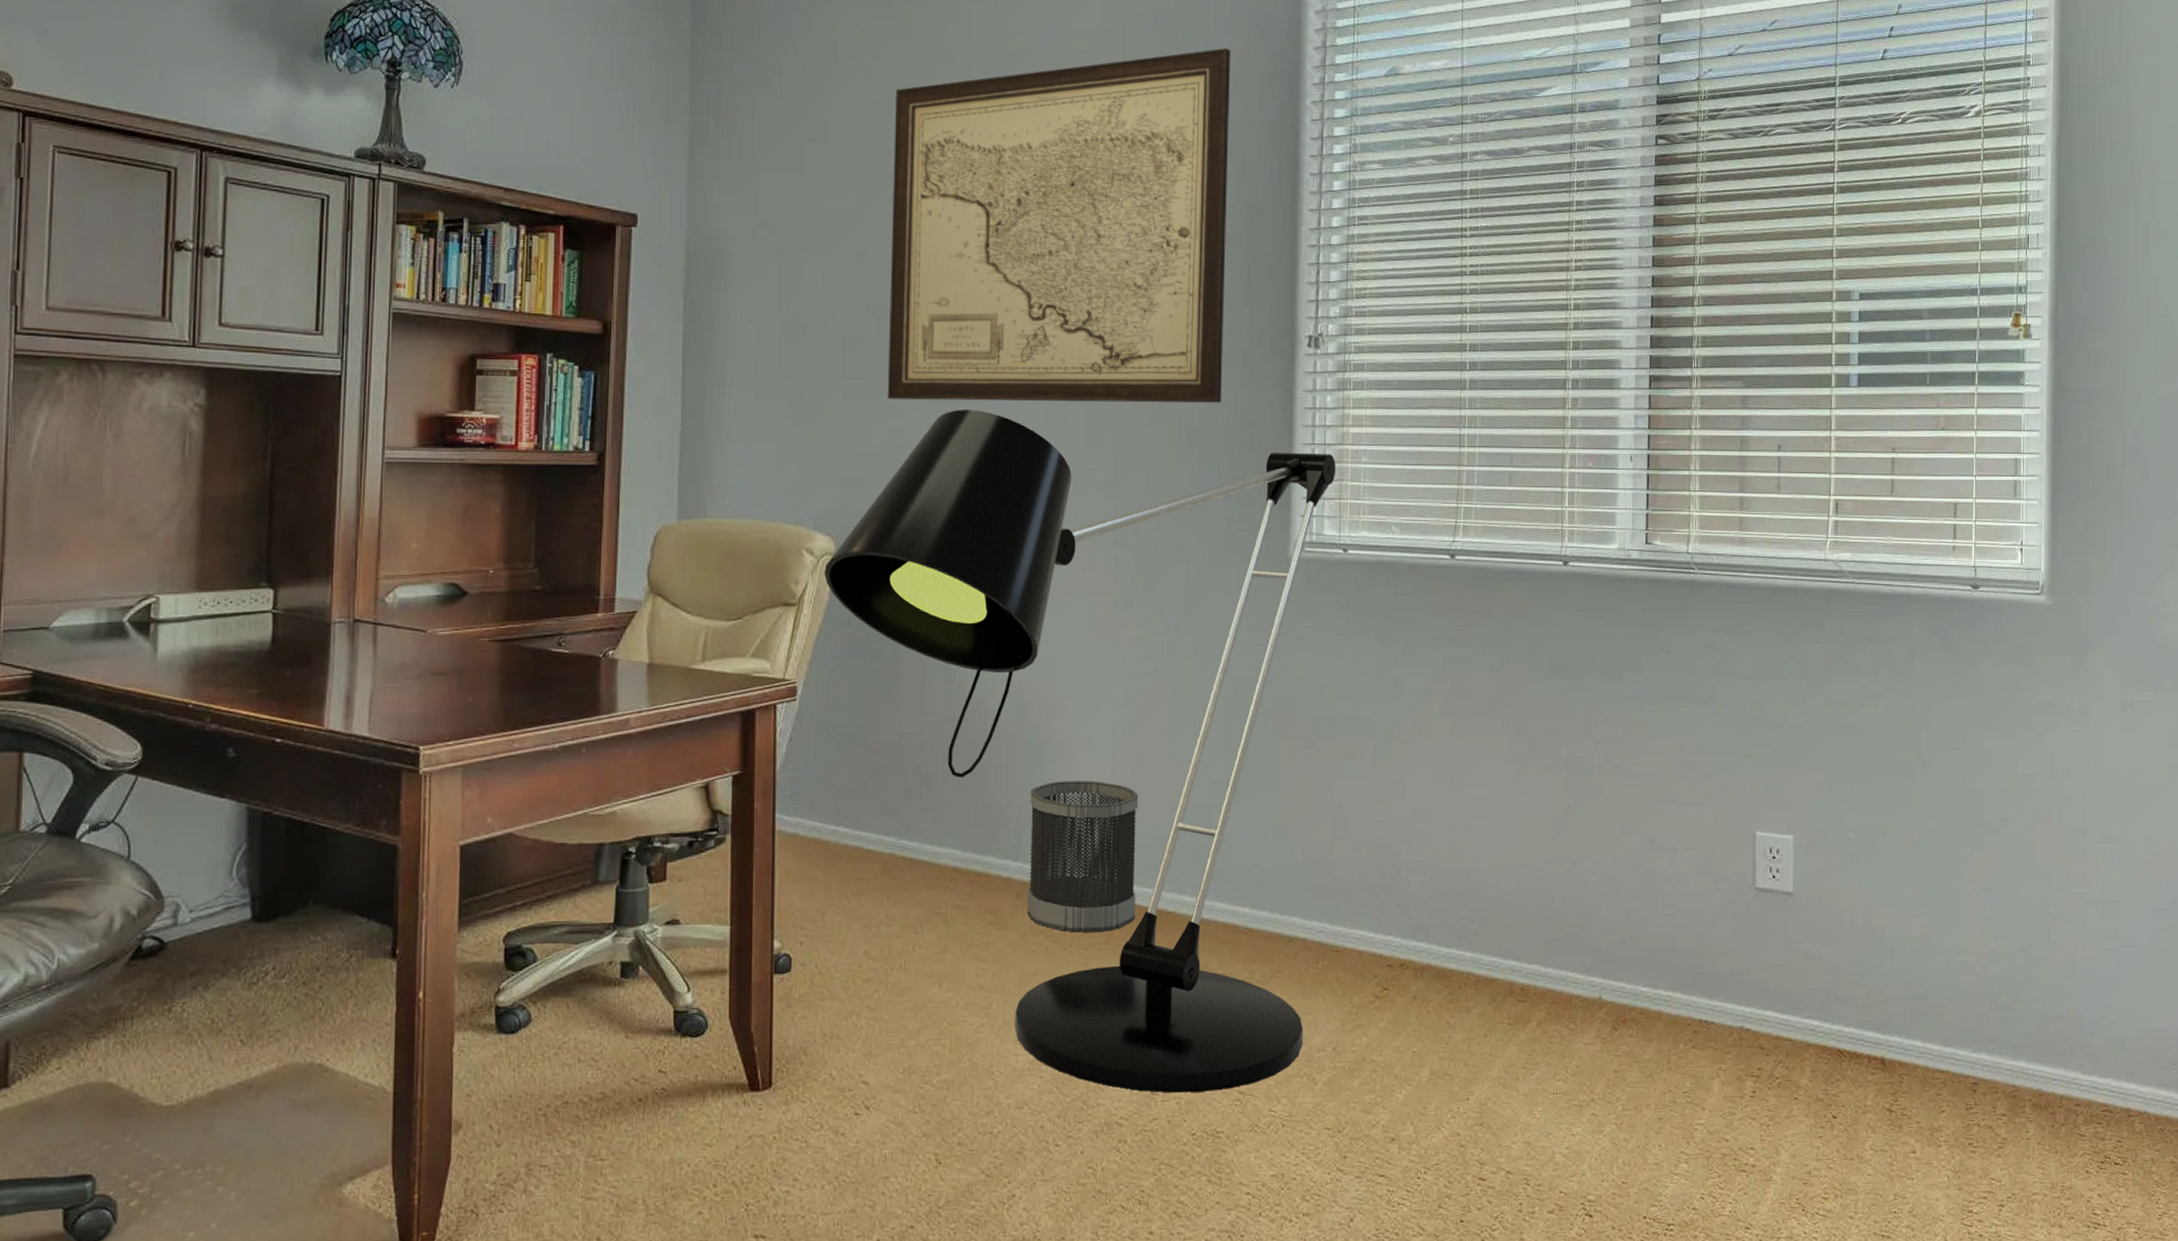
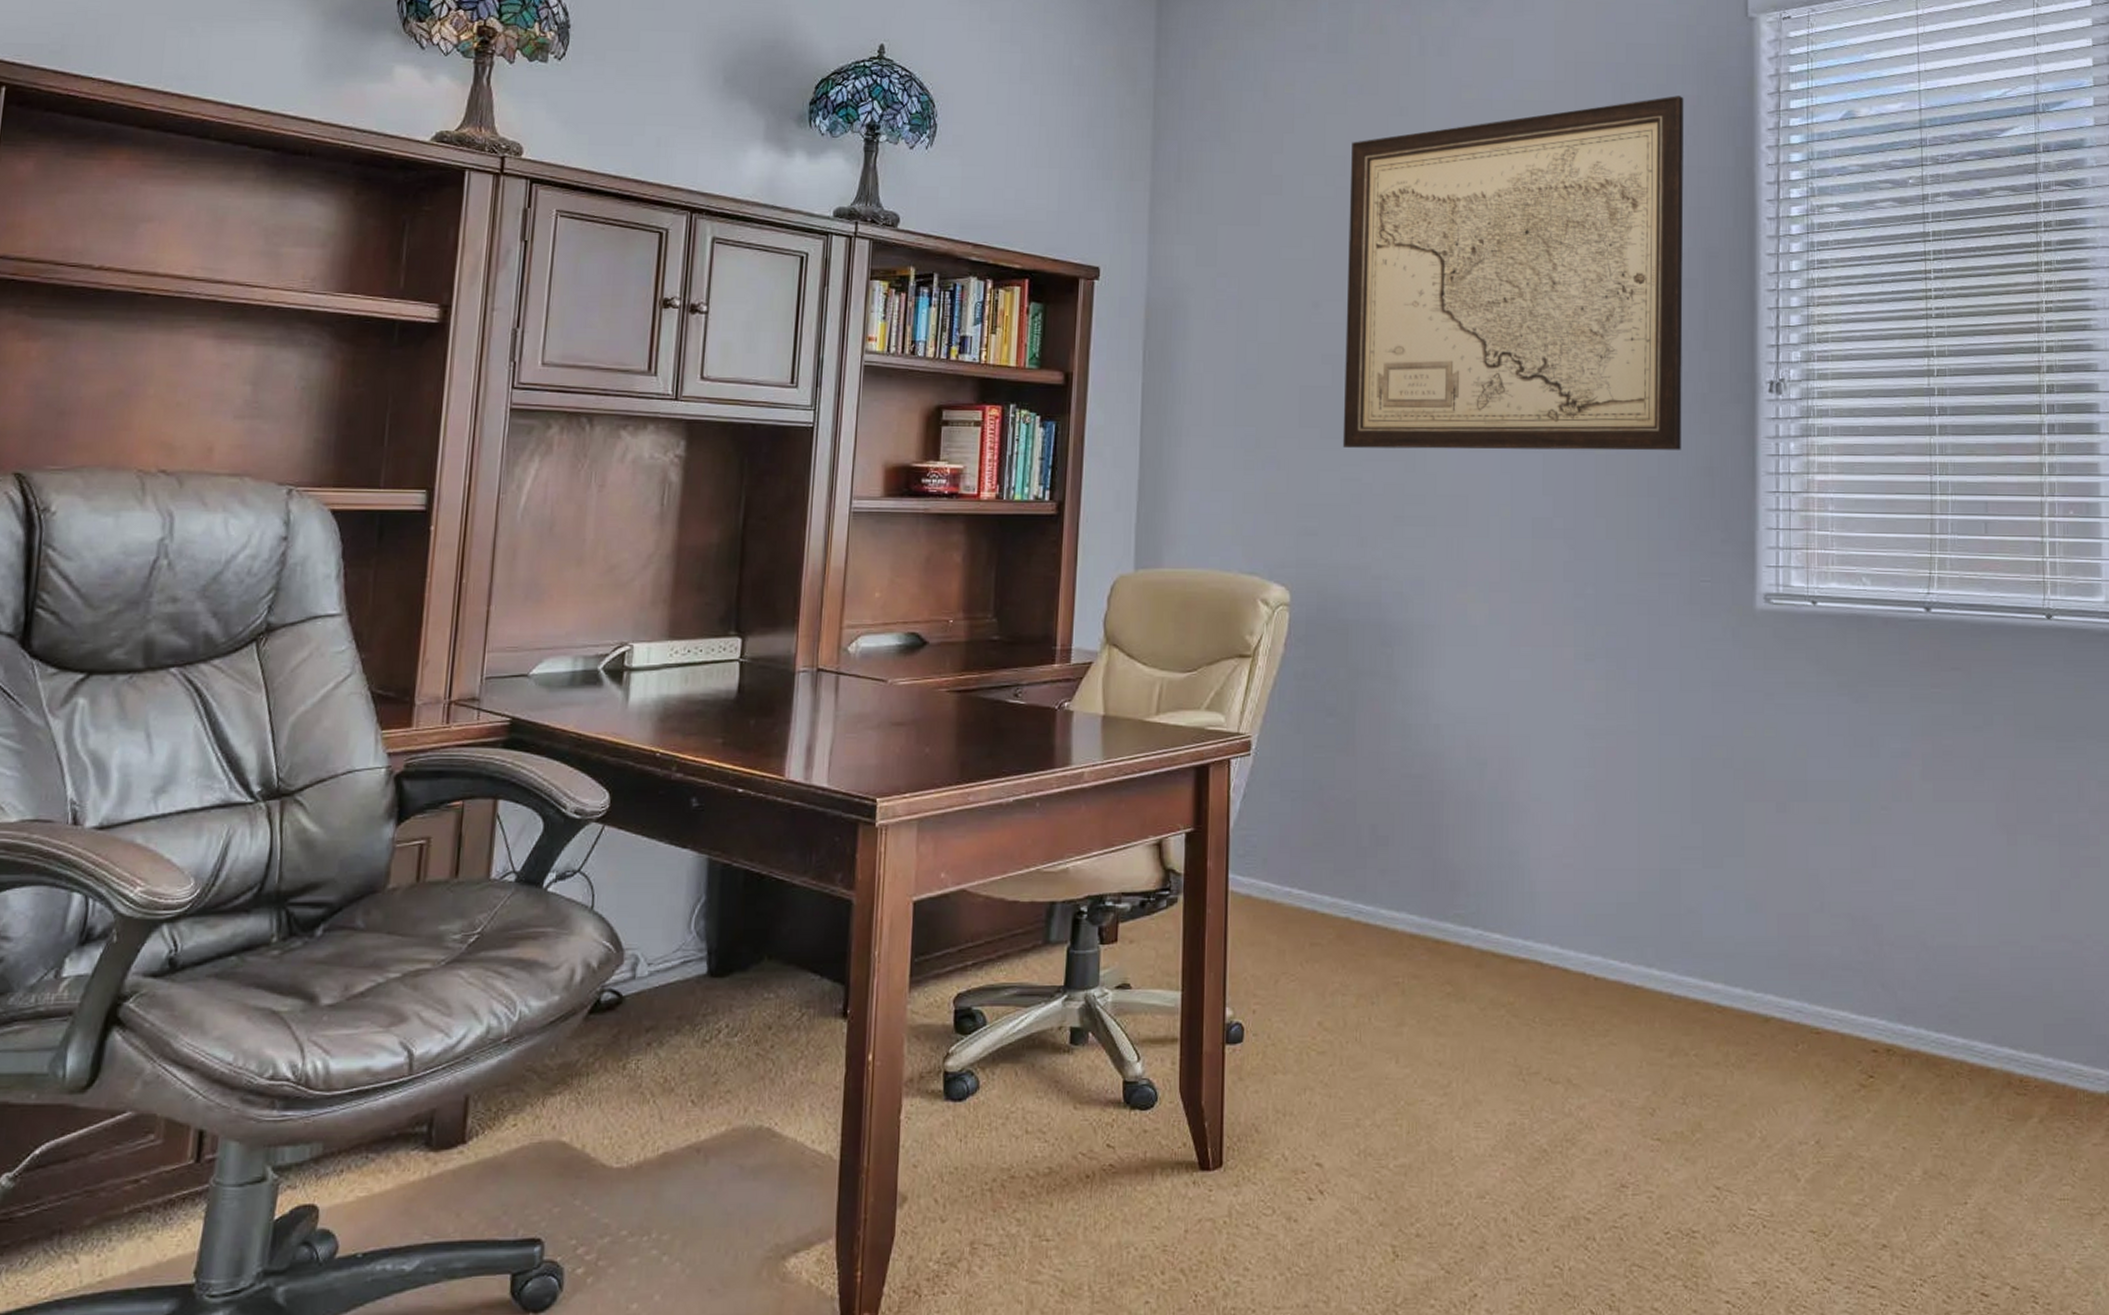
floor lamp: present [824,410,1336,1093] -> none [1279,458,1802,1186]
wastebasket: present [1027,781,1139,933] -> none [1487,844,1603,1007]

